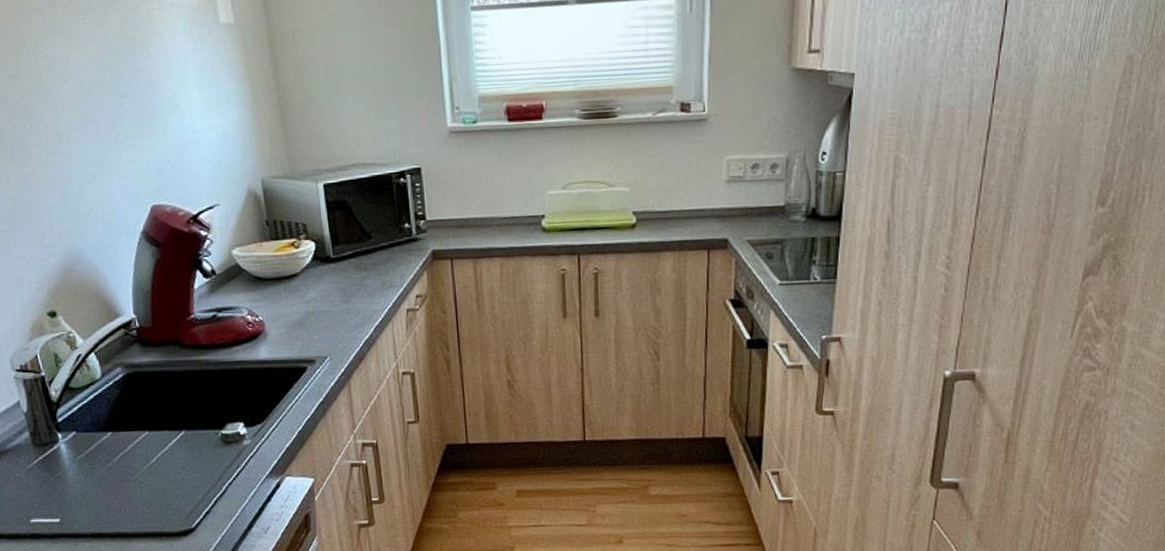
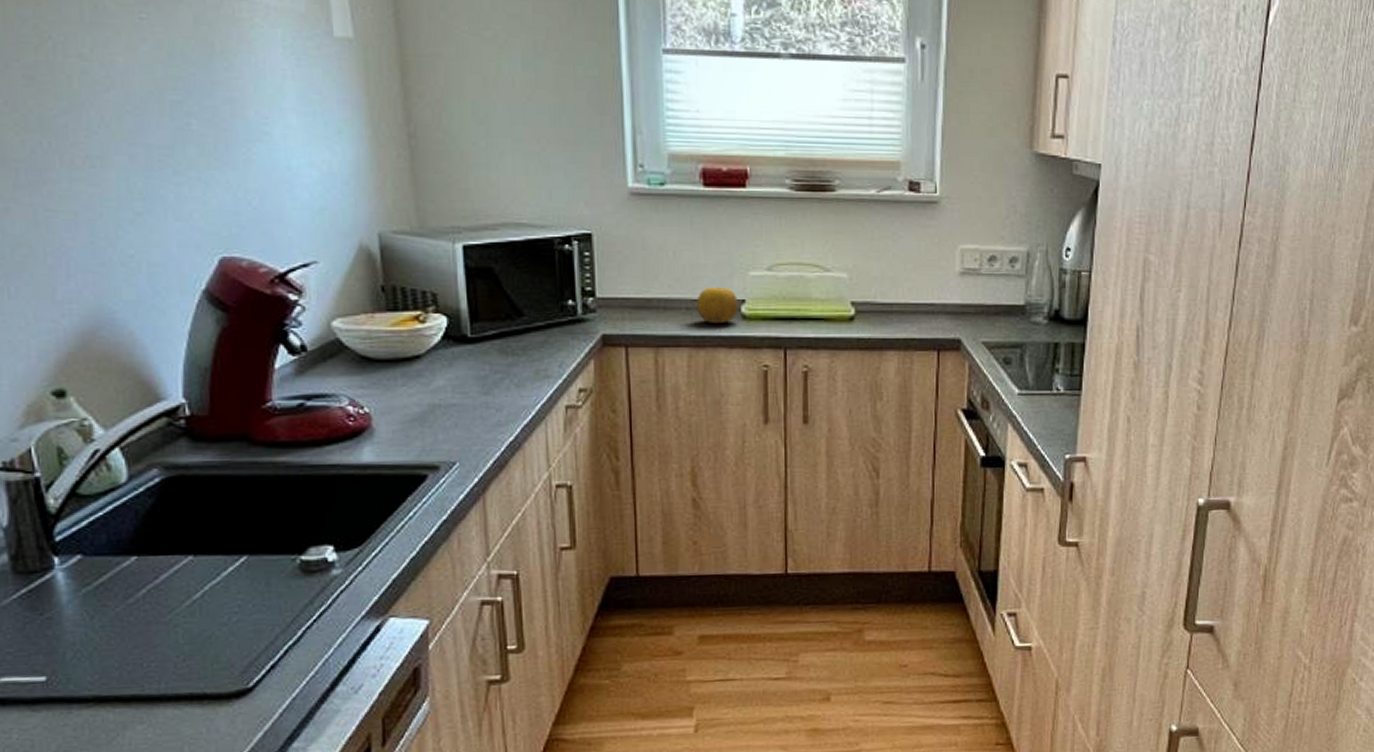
fruit: none [505,206,540,237] -> present [695,287,739,323]

